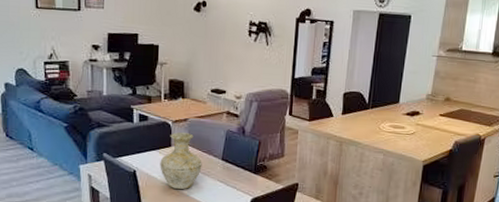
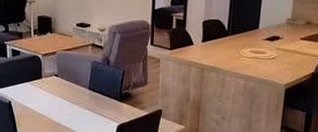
vase: present [160,132,202,189] -> none [32,65,71,117]

